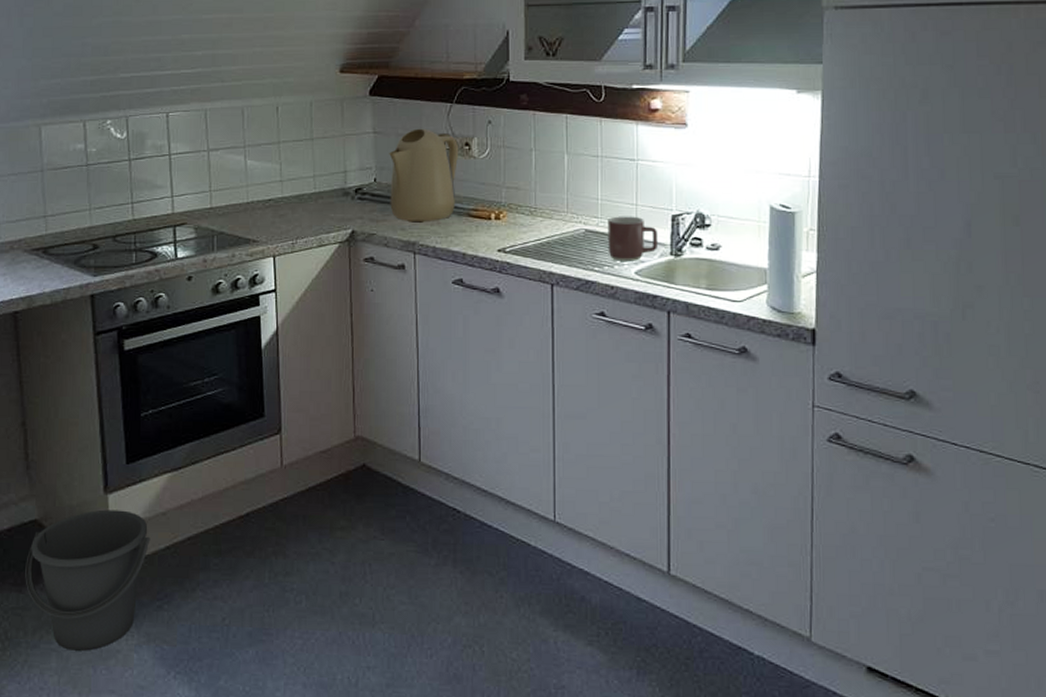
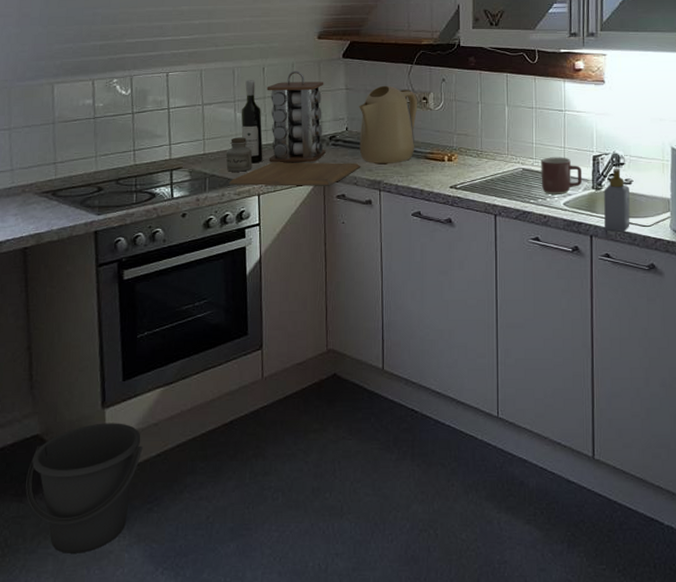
jar: none [235,189,267,229] -> present [226,137,253,172]
chopping board: none [240,218,392,249] -> present [229,162,361,187]
bottle: none [252,122,278,220] -> present [241,80,263,164]
spice rack: none [281,110,351,220] -> present [266,70,326,163]
soap bottle: none [685,230,717,309] -> present [604,168,630,233]

